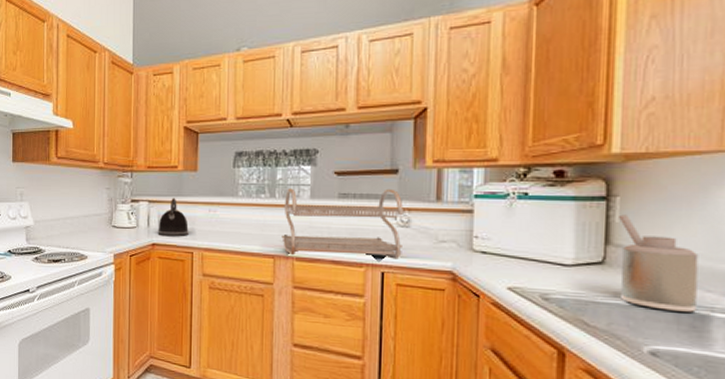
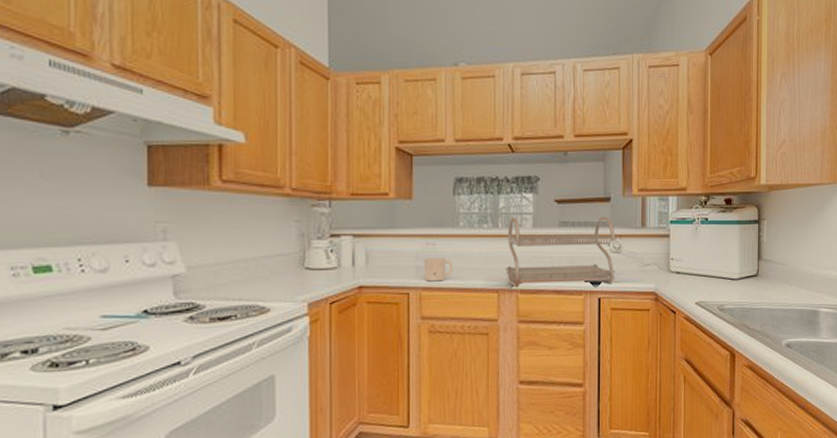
kettle: present [158,198,189,237] -> none [365,231,403,277]
mug: none [206,223,233,244] -> present [423,257,454,282]
soap dispenser: present [619,214,699,314] -> none [766,235,812,311]

